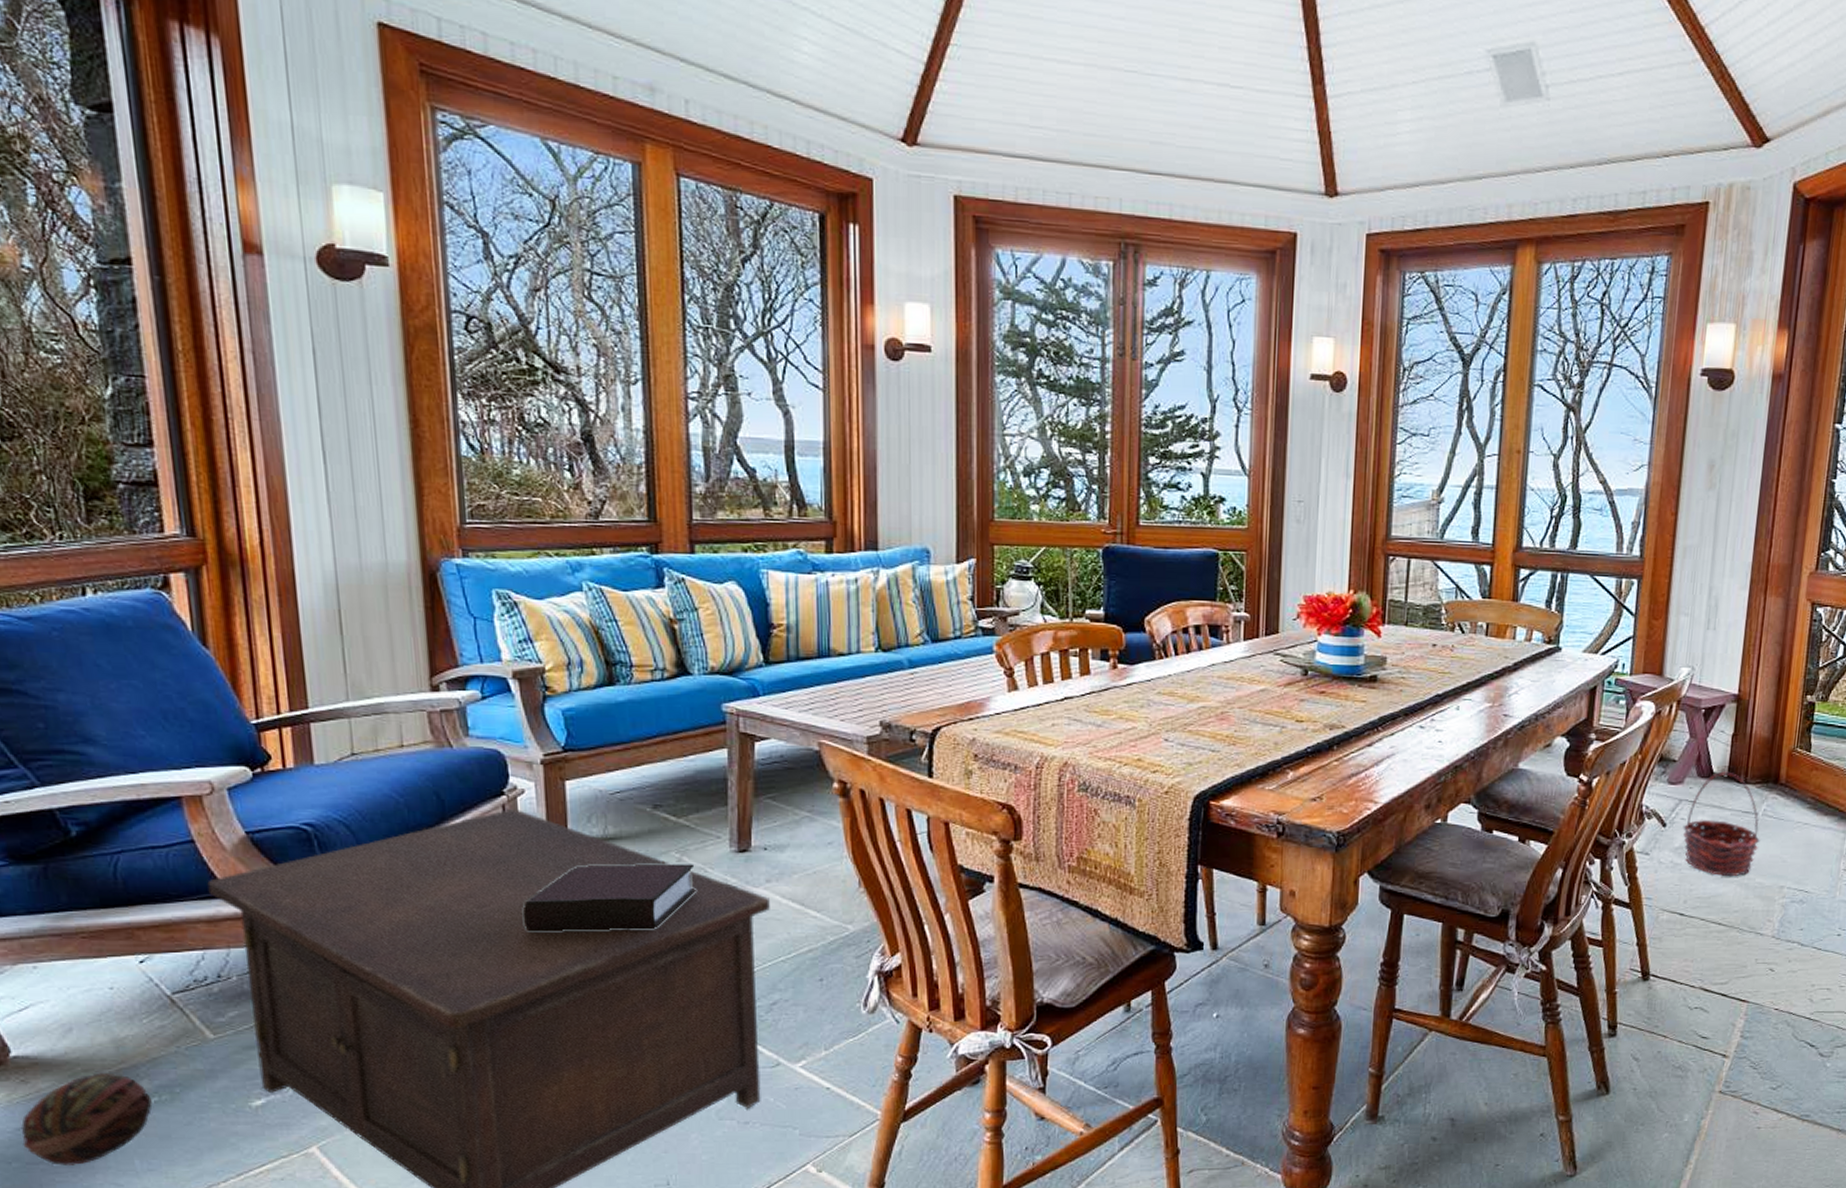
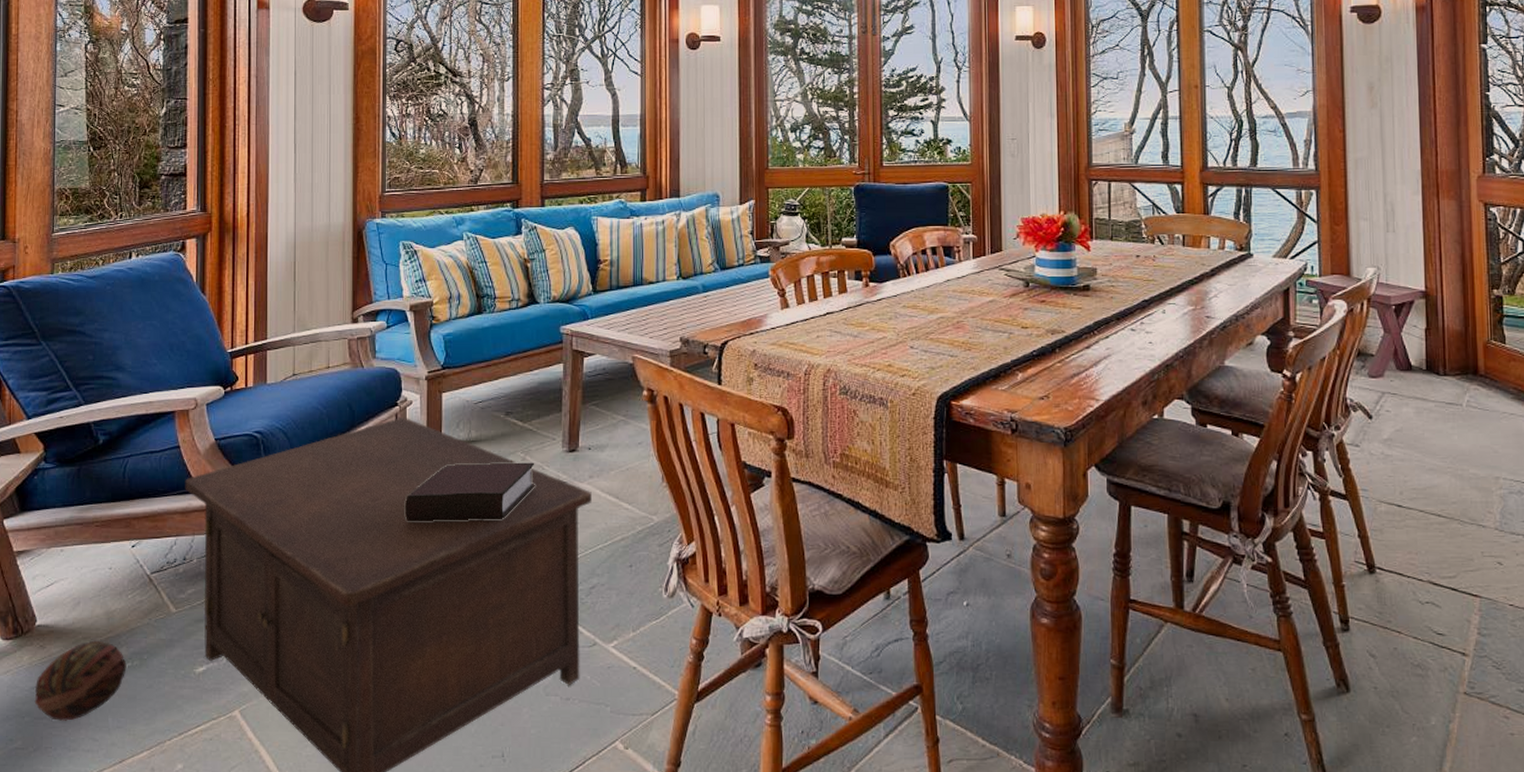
basket: present [1682,771,1760,877] -> none [1389,364,1468,468]

